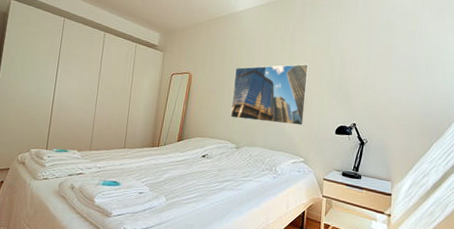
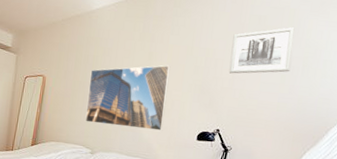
wall art: none [362,31,418,72] -> present [229,27,295,74]

